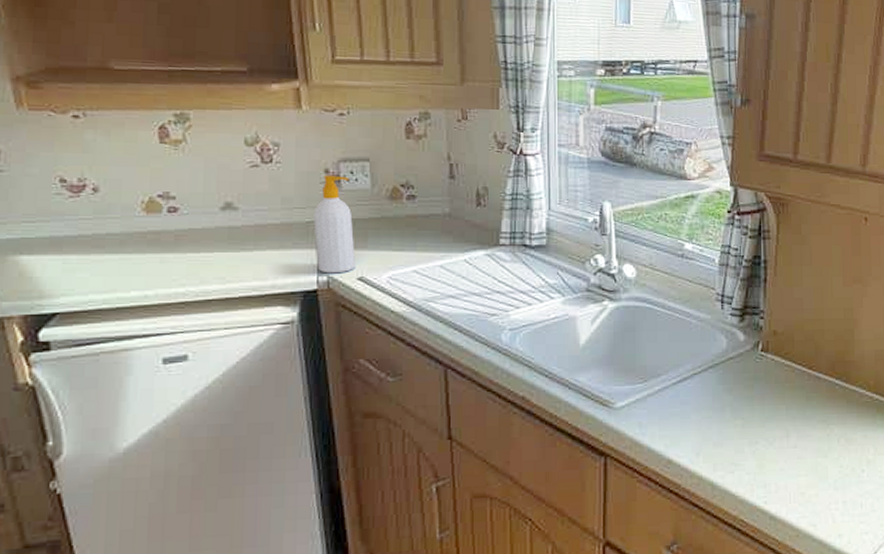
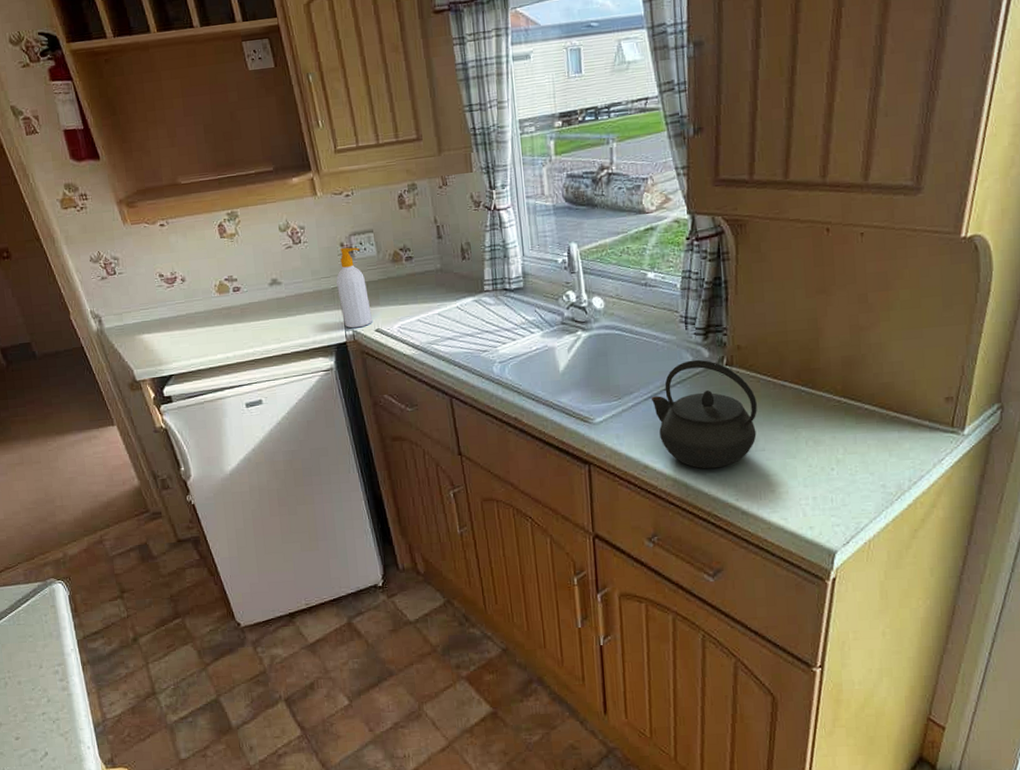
kettle: none [680,343,791,467] -> present [651,359,757,469]

